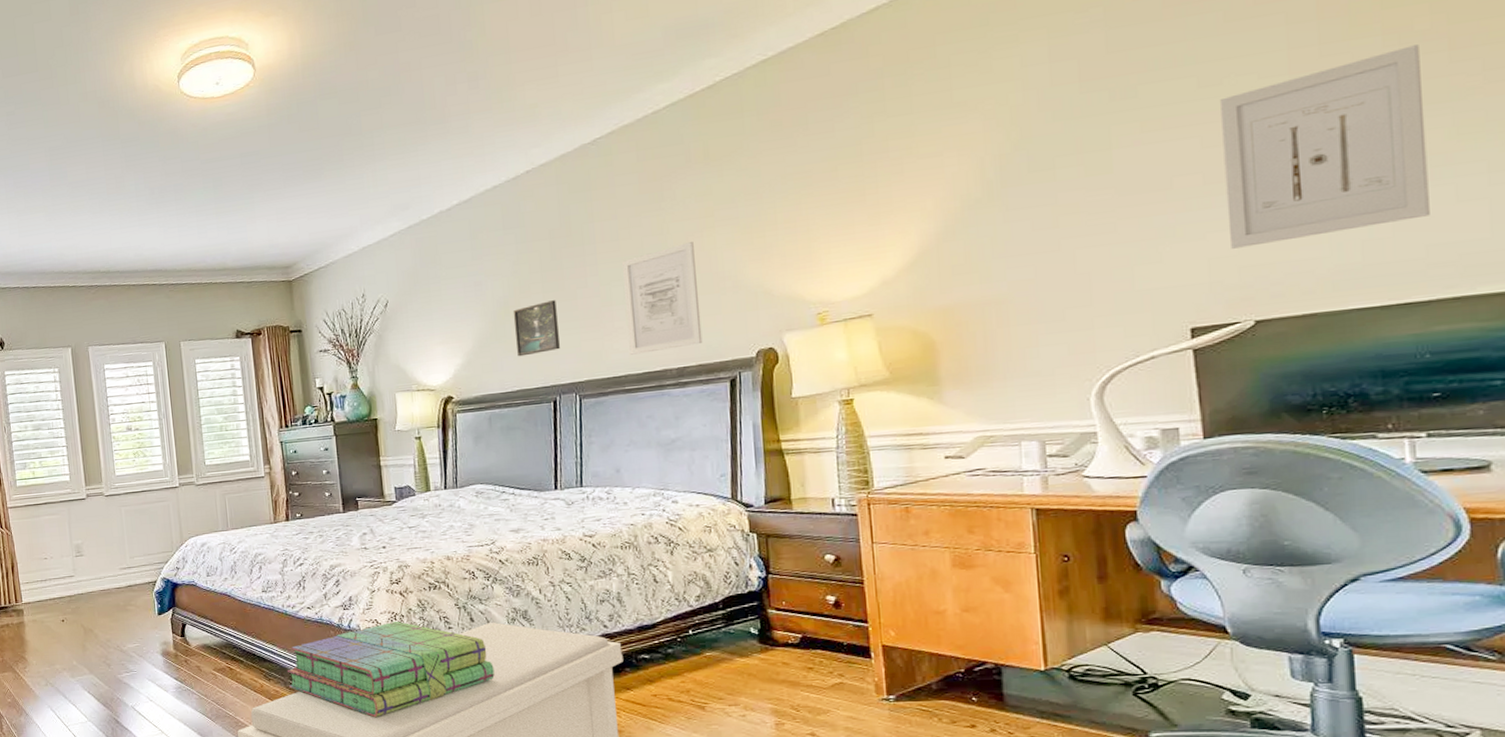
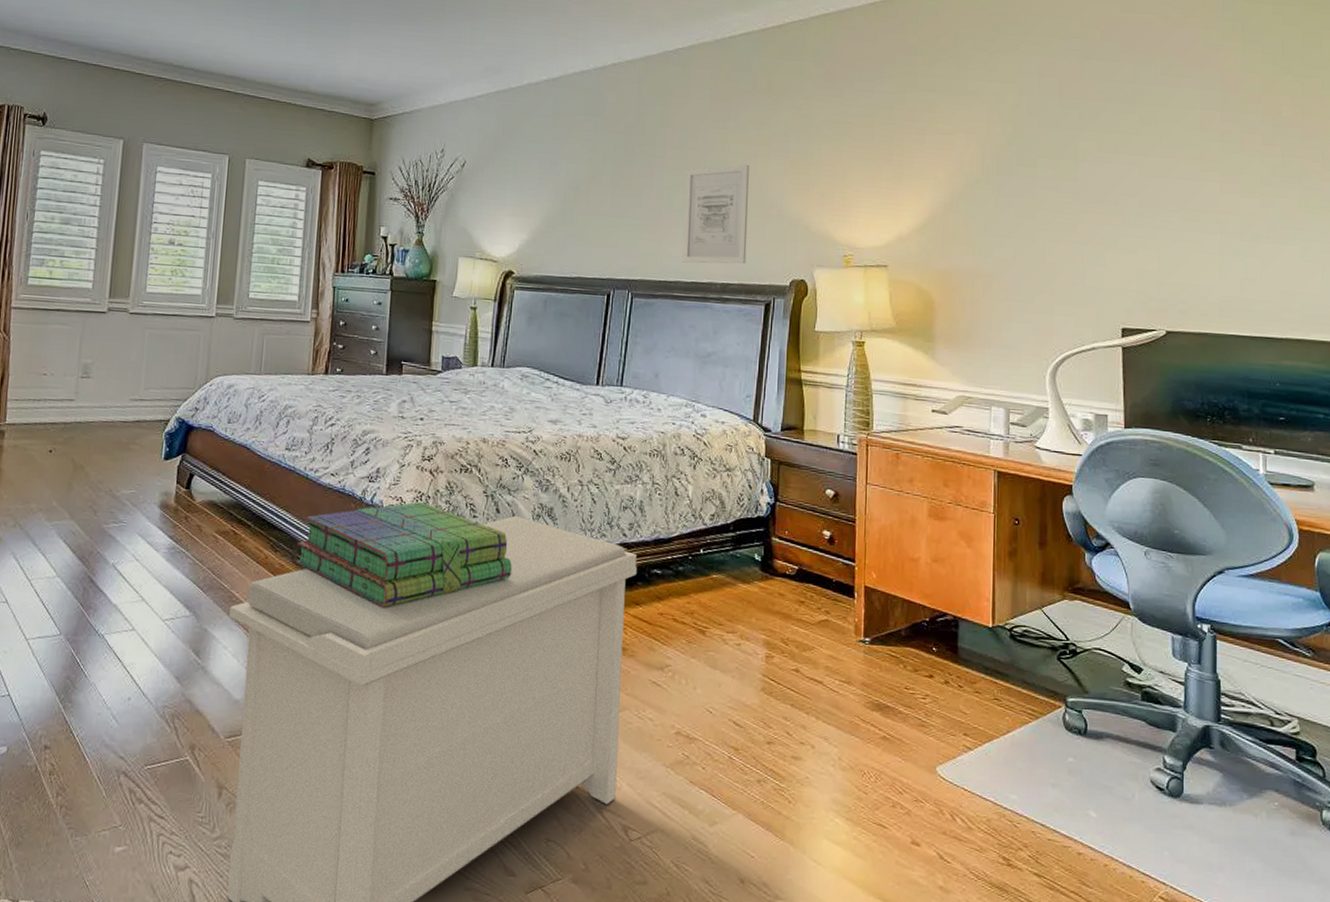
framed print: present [513,300,560,357] -> none [581,194,623,244]
wall art: present [1220,44,1430,249] -> none [1153,127,1285,269]

